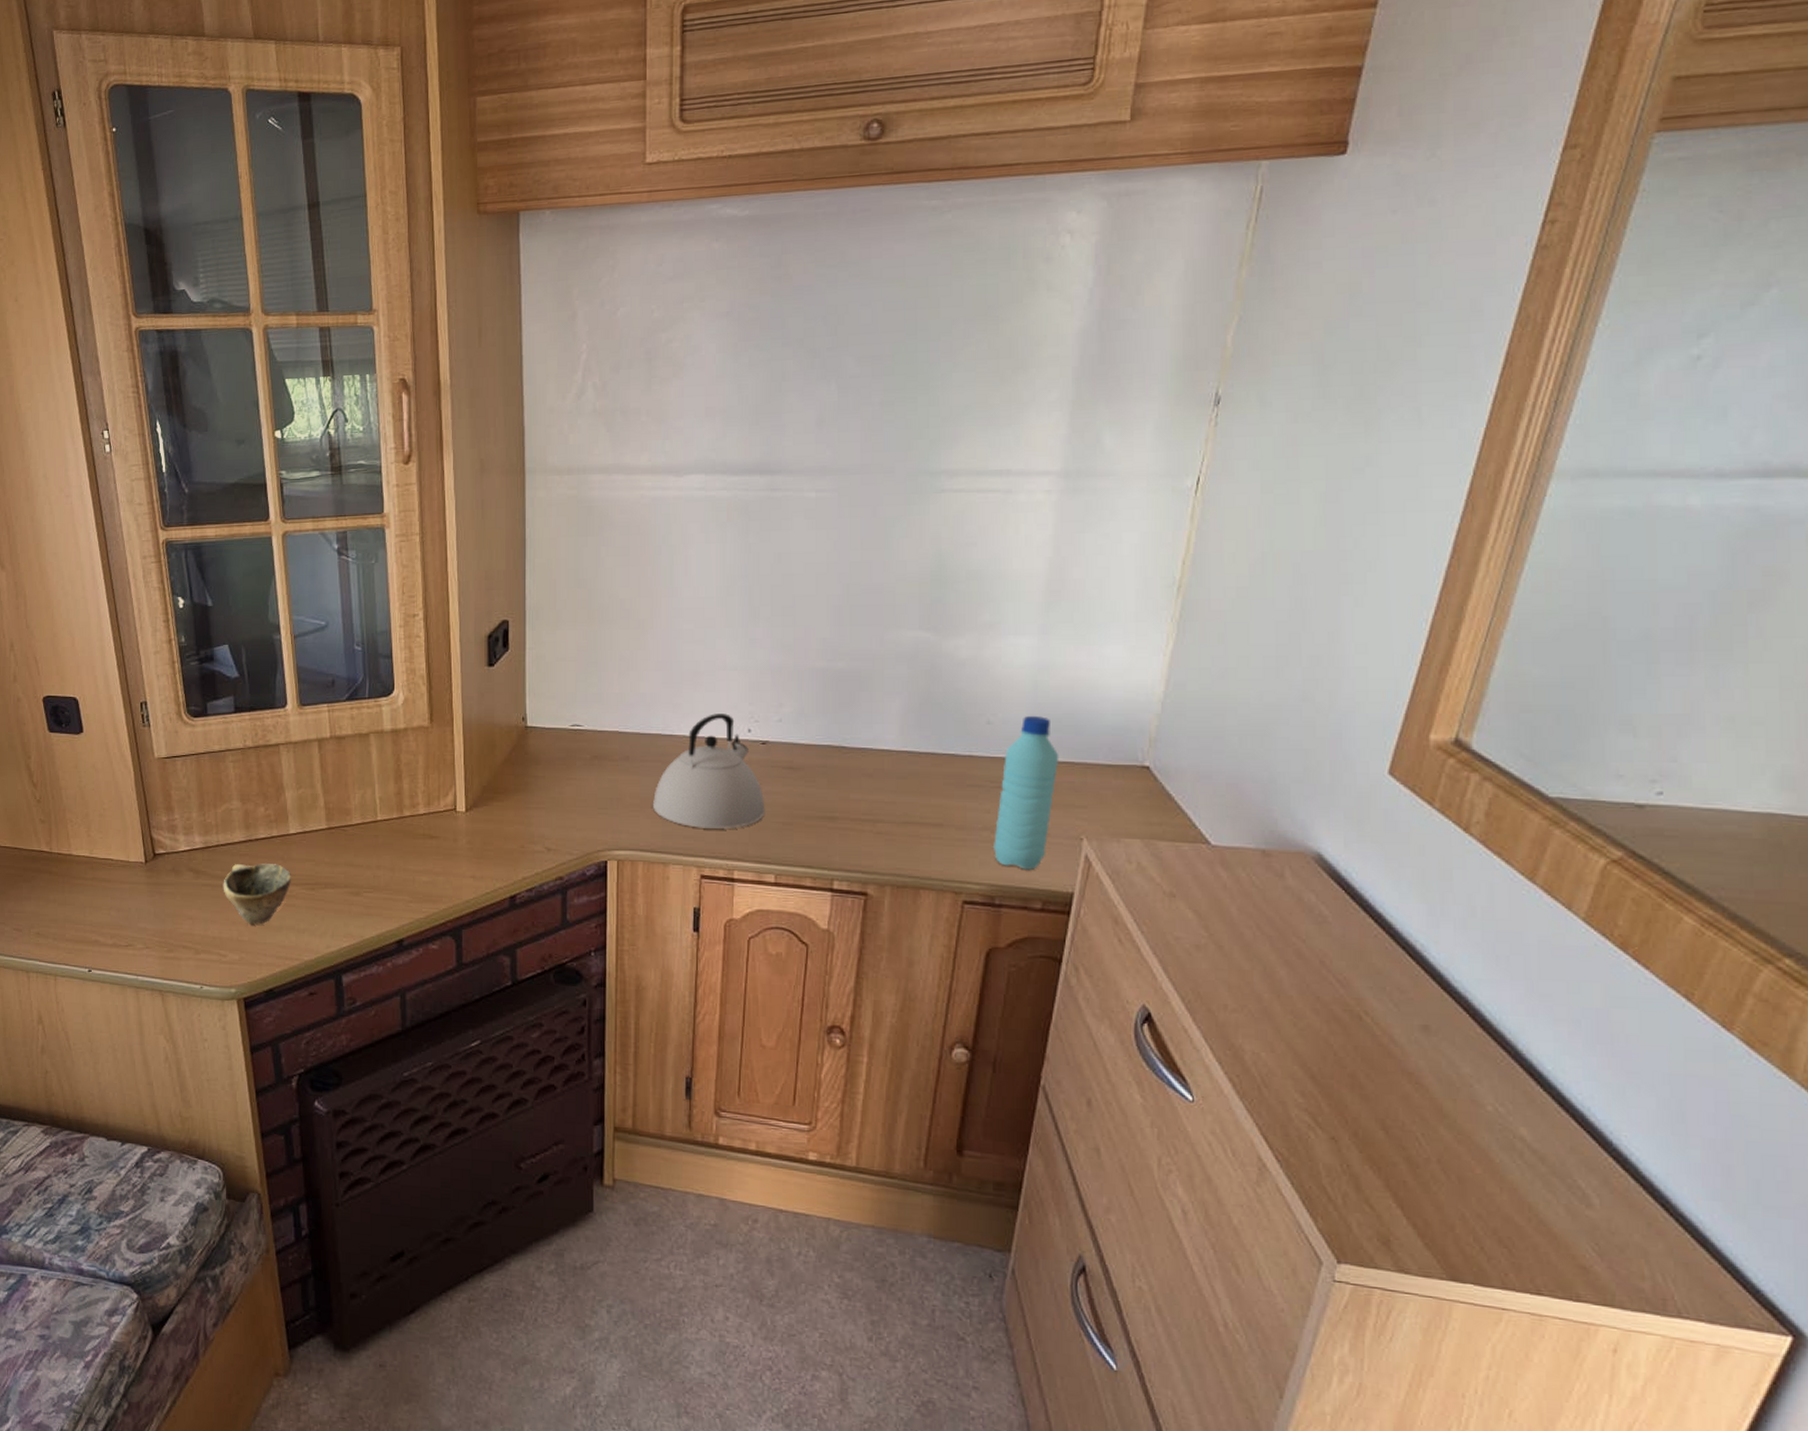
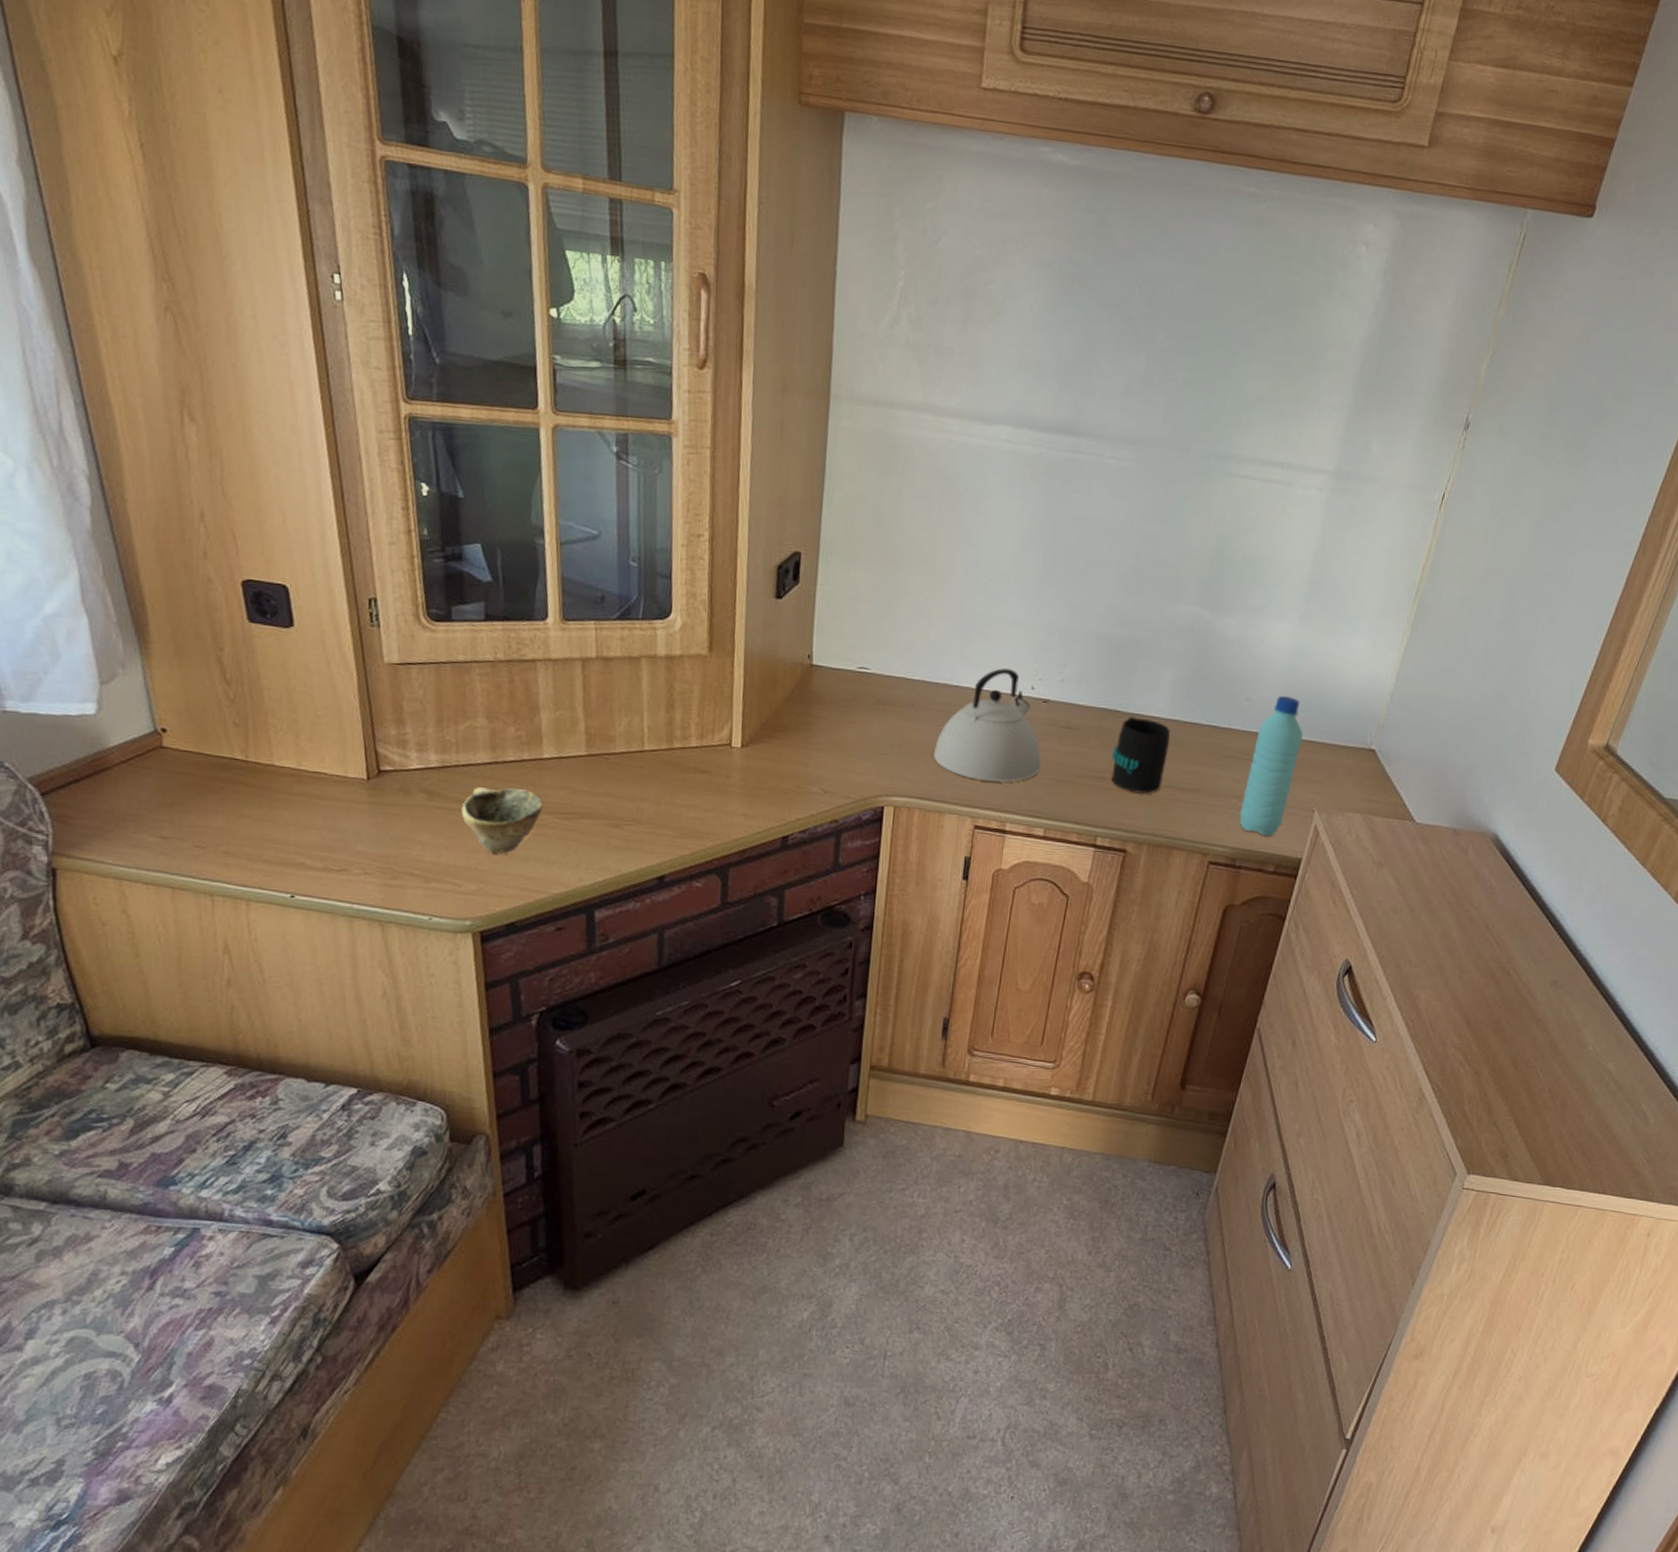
mug: none [841,752,903,832] -> present [1111,717,1170,794]

